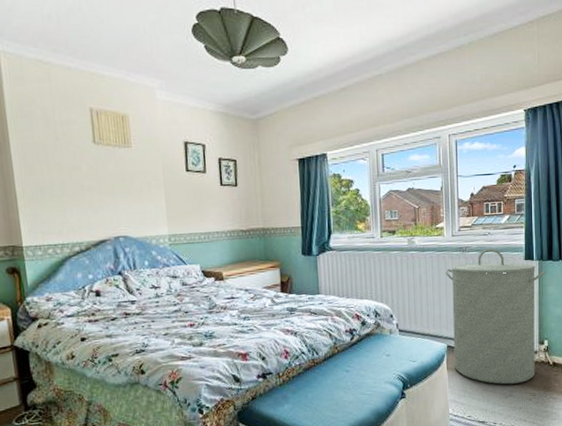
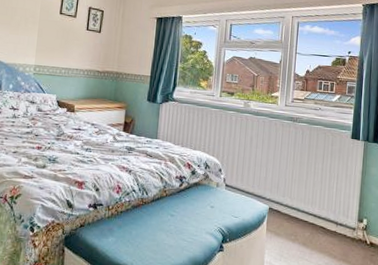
laundry hamper: present [446,248,546,385] -> none [274,122,371,257]

